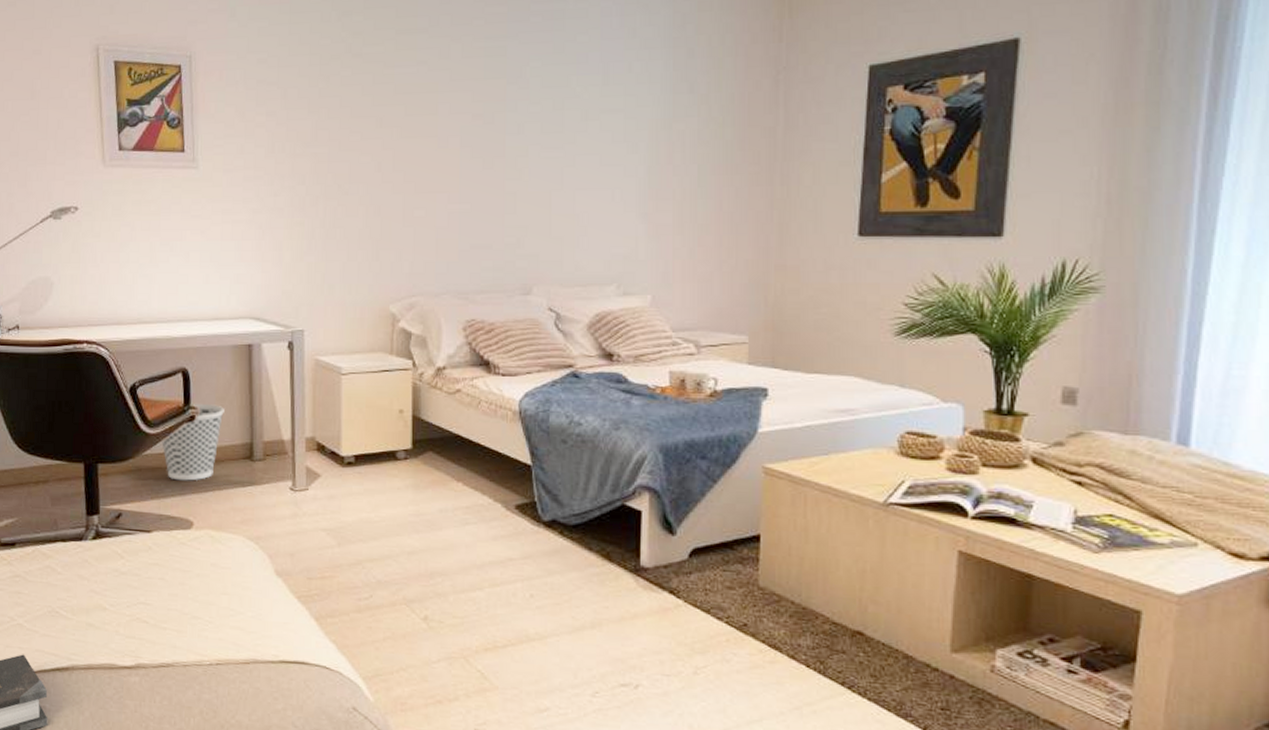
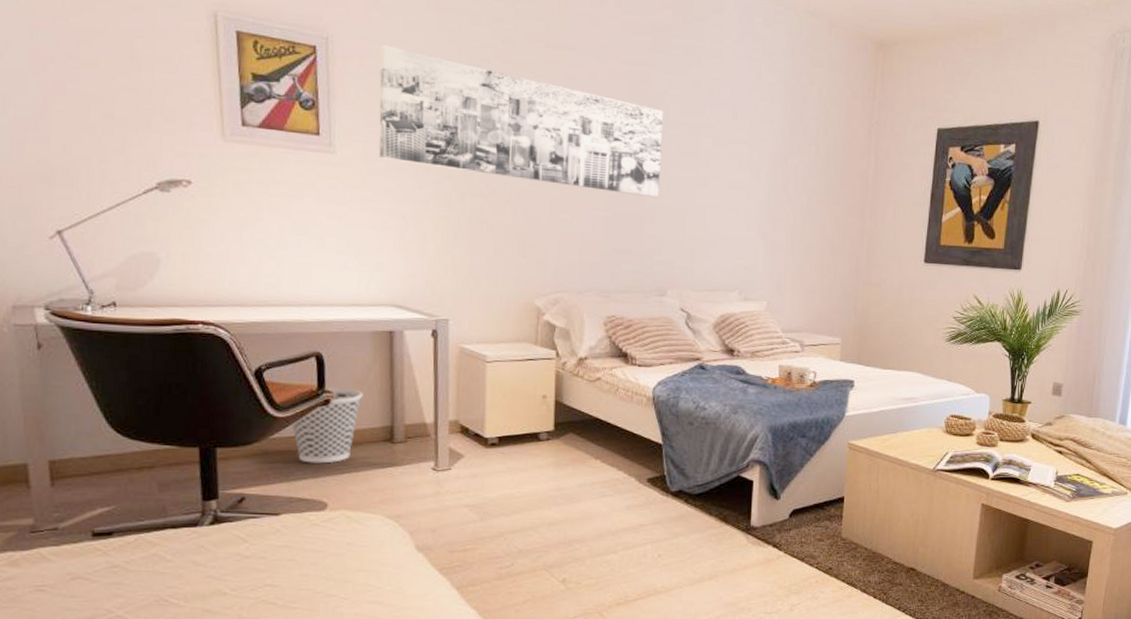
wall art: none [237,55,524,185] -> present [379,45,664,198]

